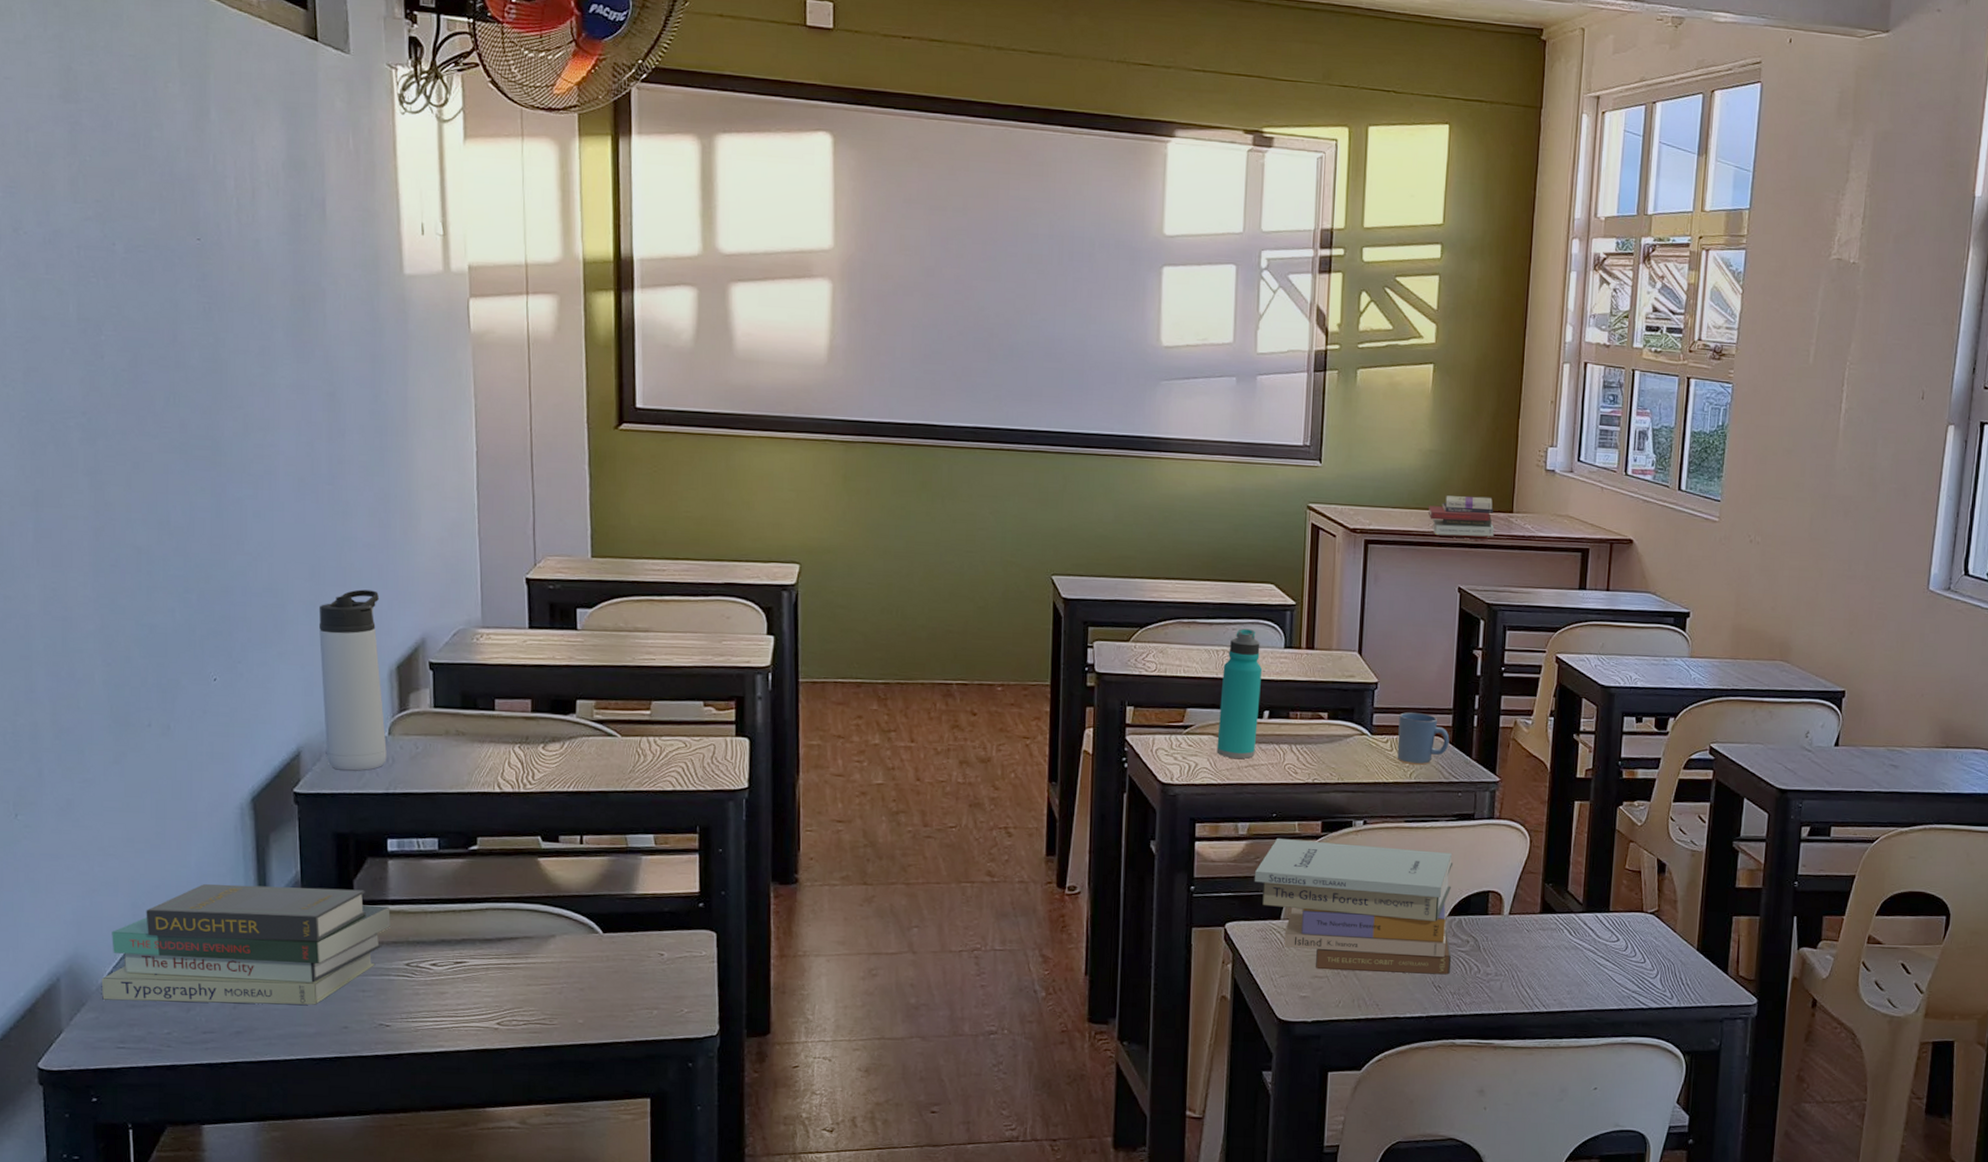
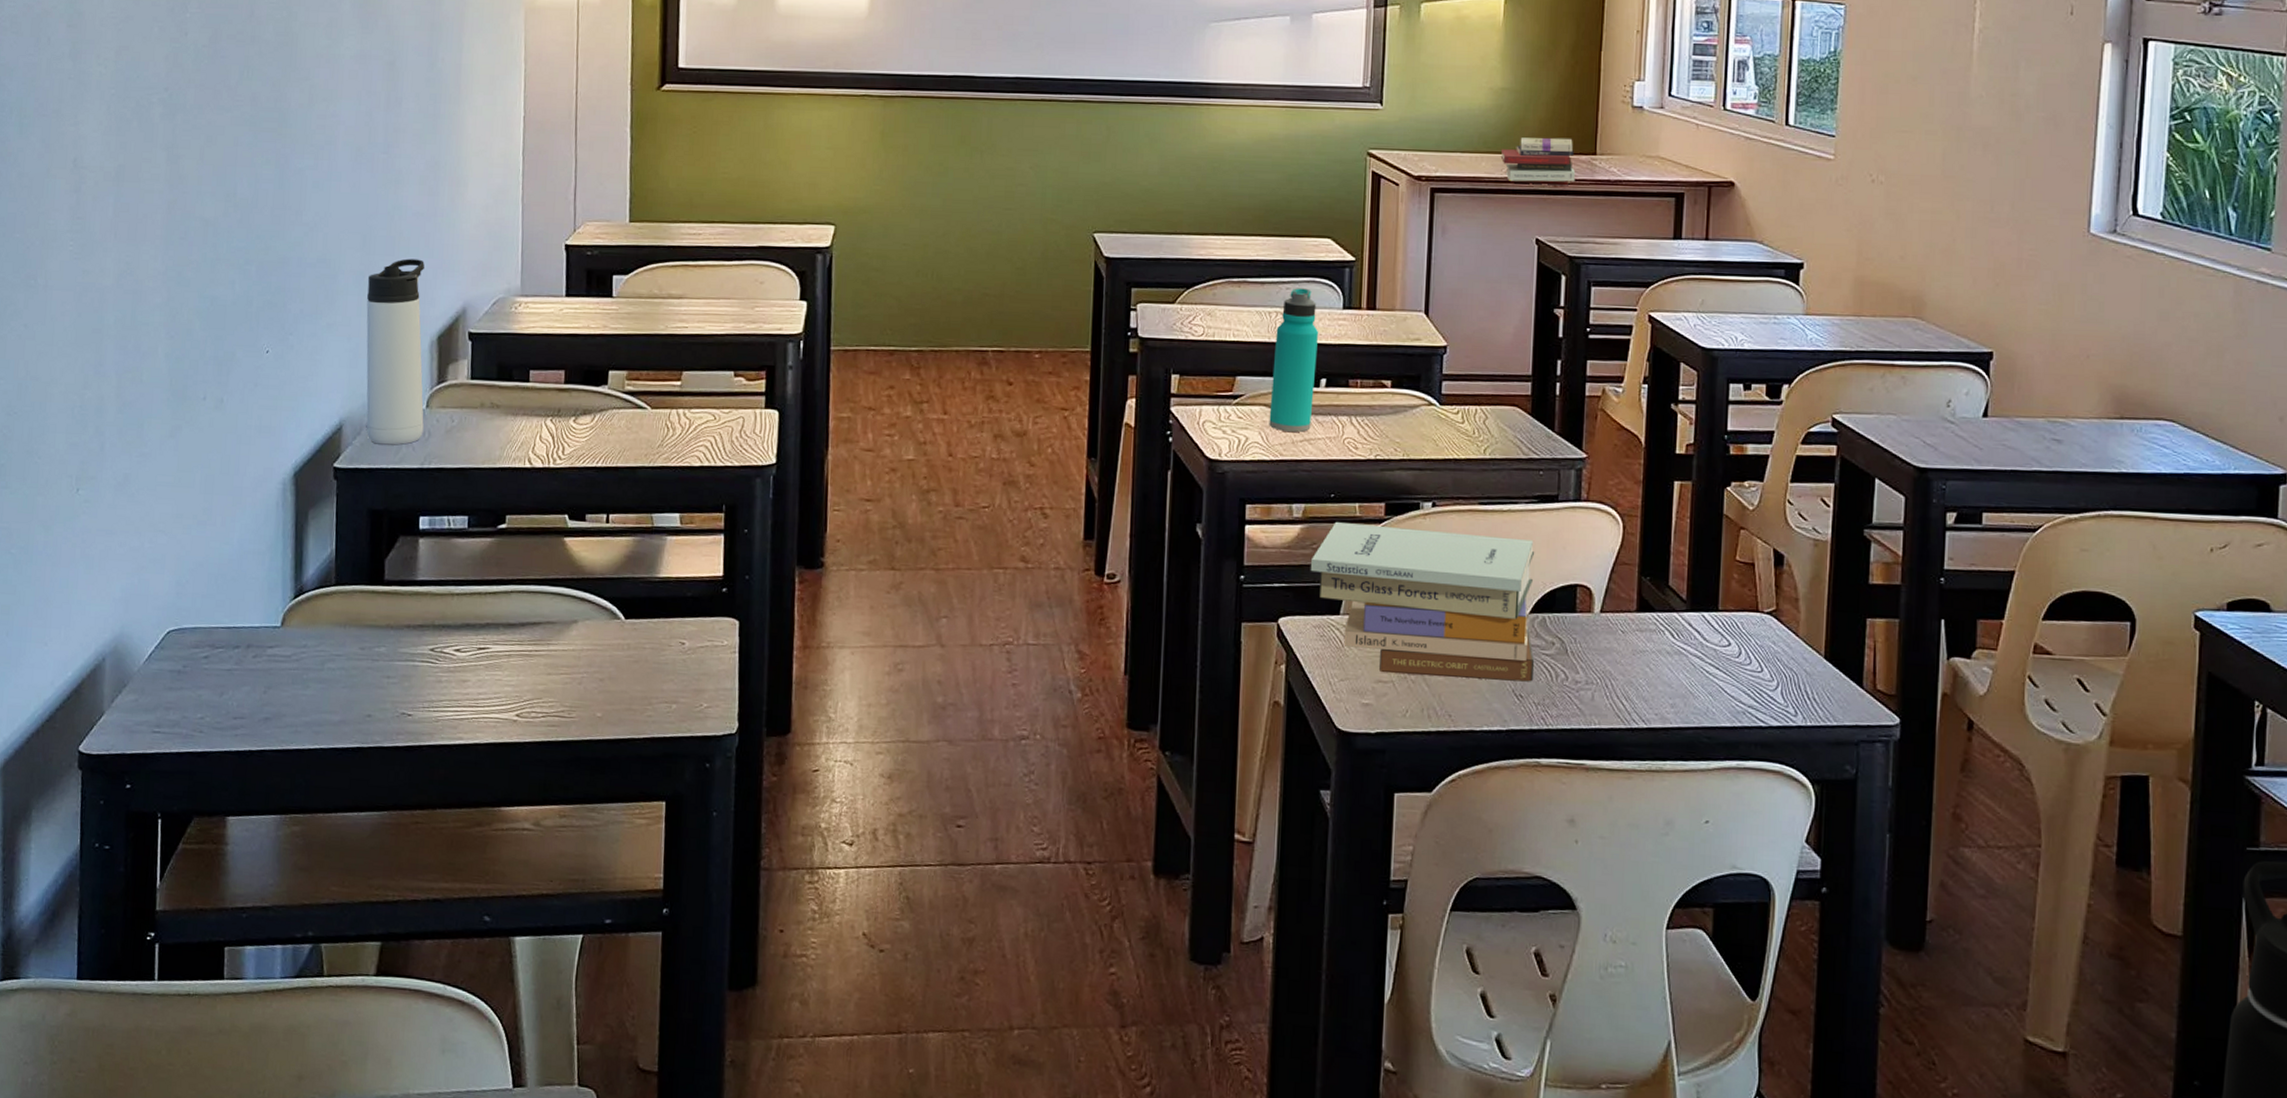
books: present [101,884,391,1005] -> none [142,562,419,691]
mug: present [1397,712,1450,766] -> none [1469,379,1529,440]

